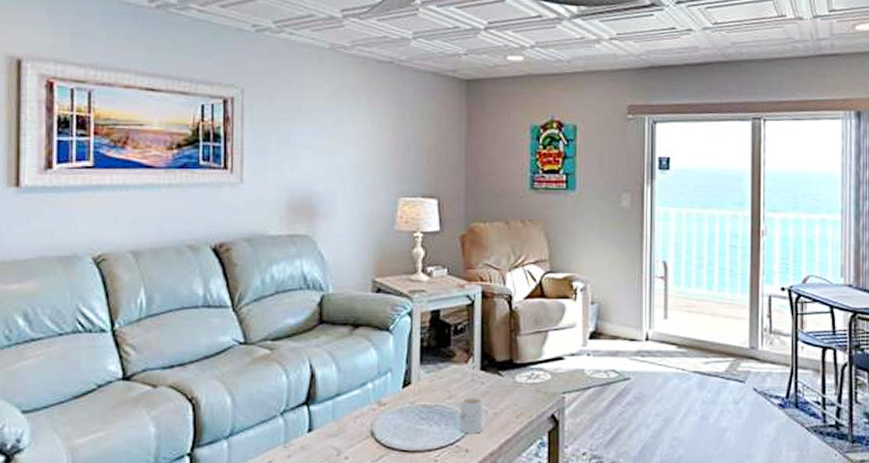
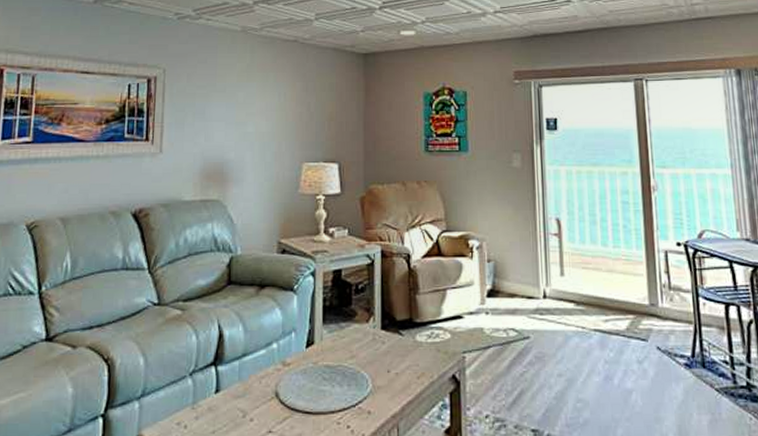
mug: present [459,396,491,434] -> none [361,356,393,395]

